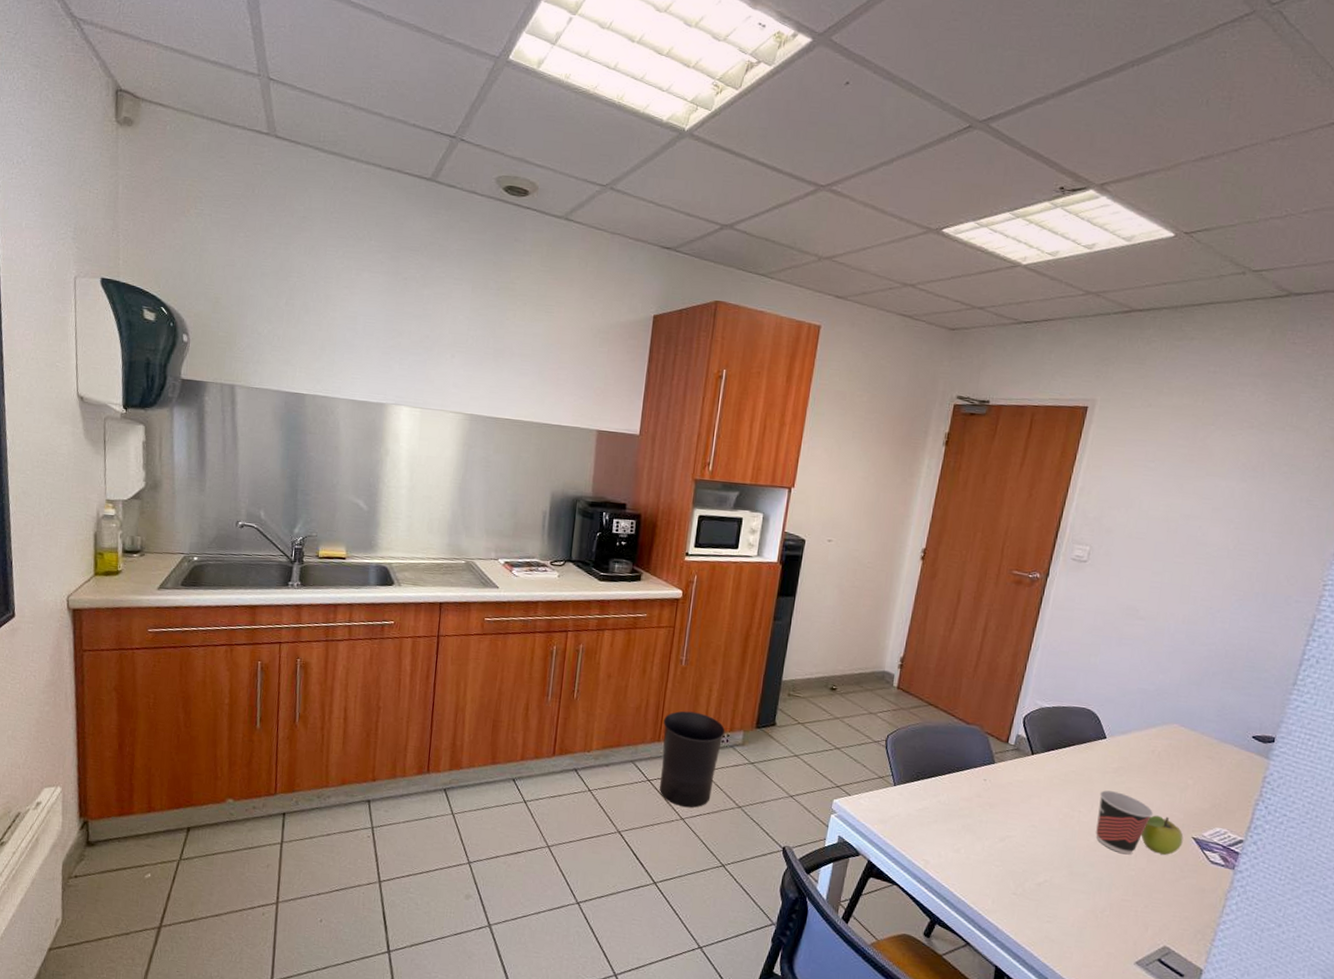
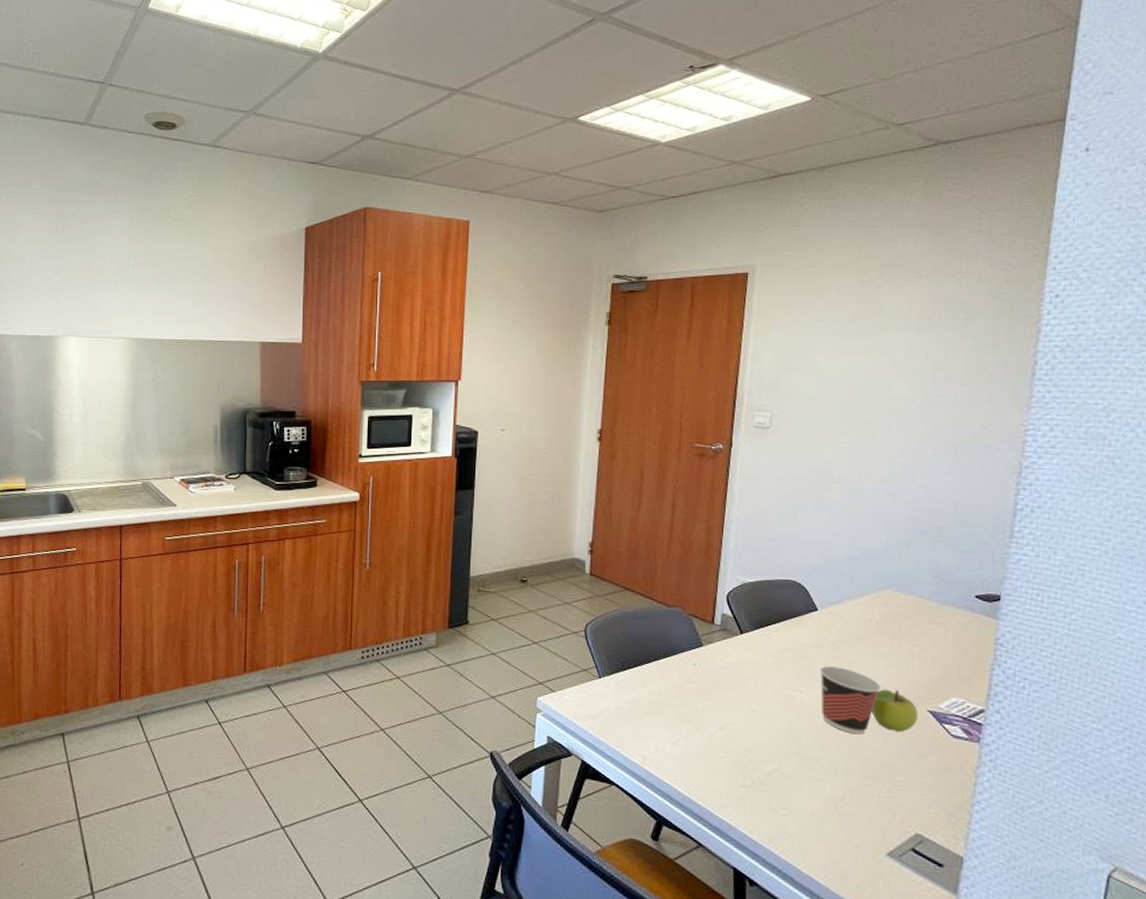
waste bin: present [660,711,725,808] -> none [353,616,417,717]

